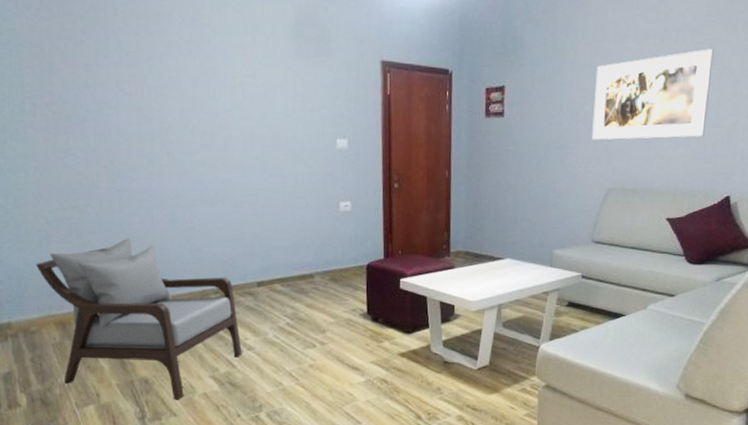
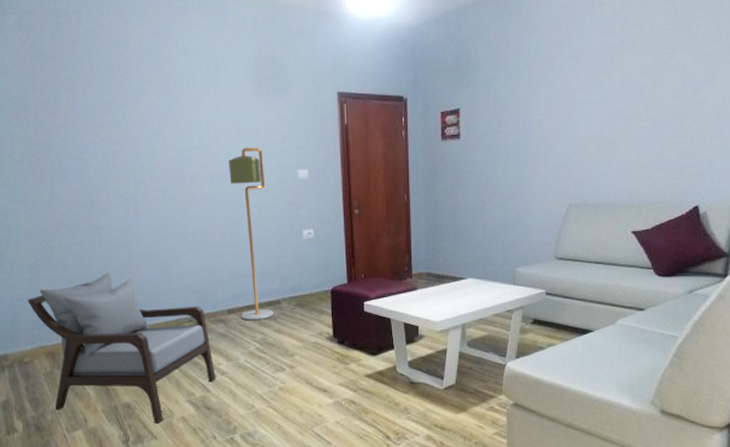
floor lamp: none [264,113,306,295] -> present [229,148,274,321]
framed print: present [592,49,714,140] -> none [550,58,674,157]

